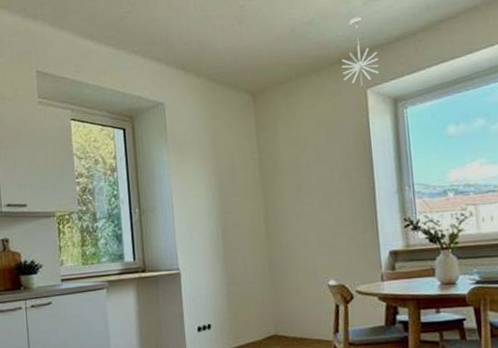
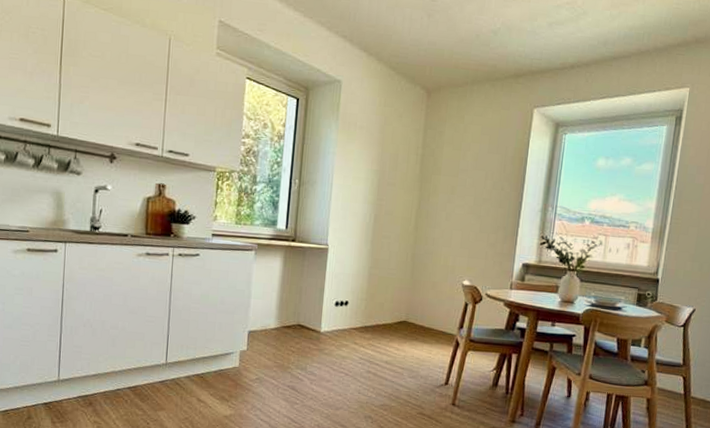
pendant light: present [341,17,379,86] -> none [515,37,551,105]

